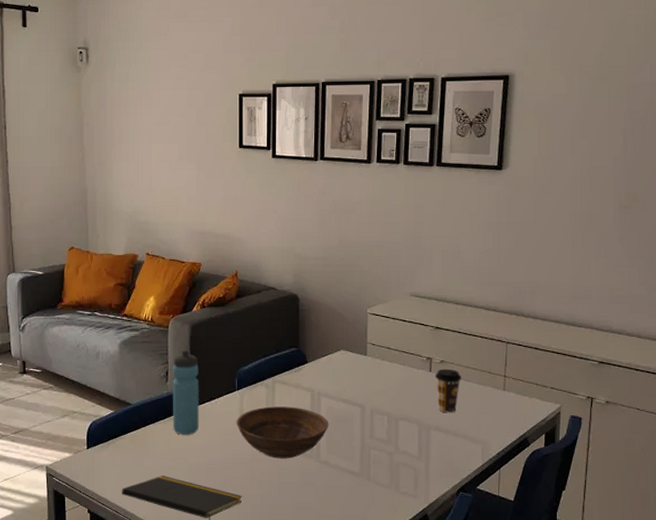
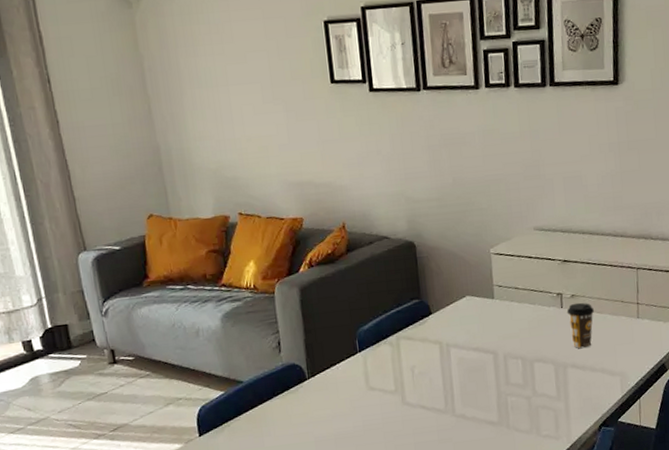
water bottle: present [172,349,199,435] -> none [284,315,322,408]
bowl: present [236,406,329,459] -> none [361,362,462,419]

